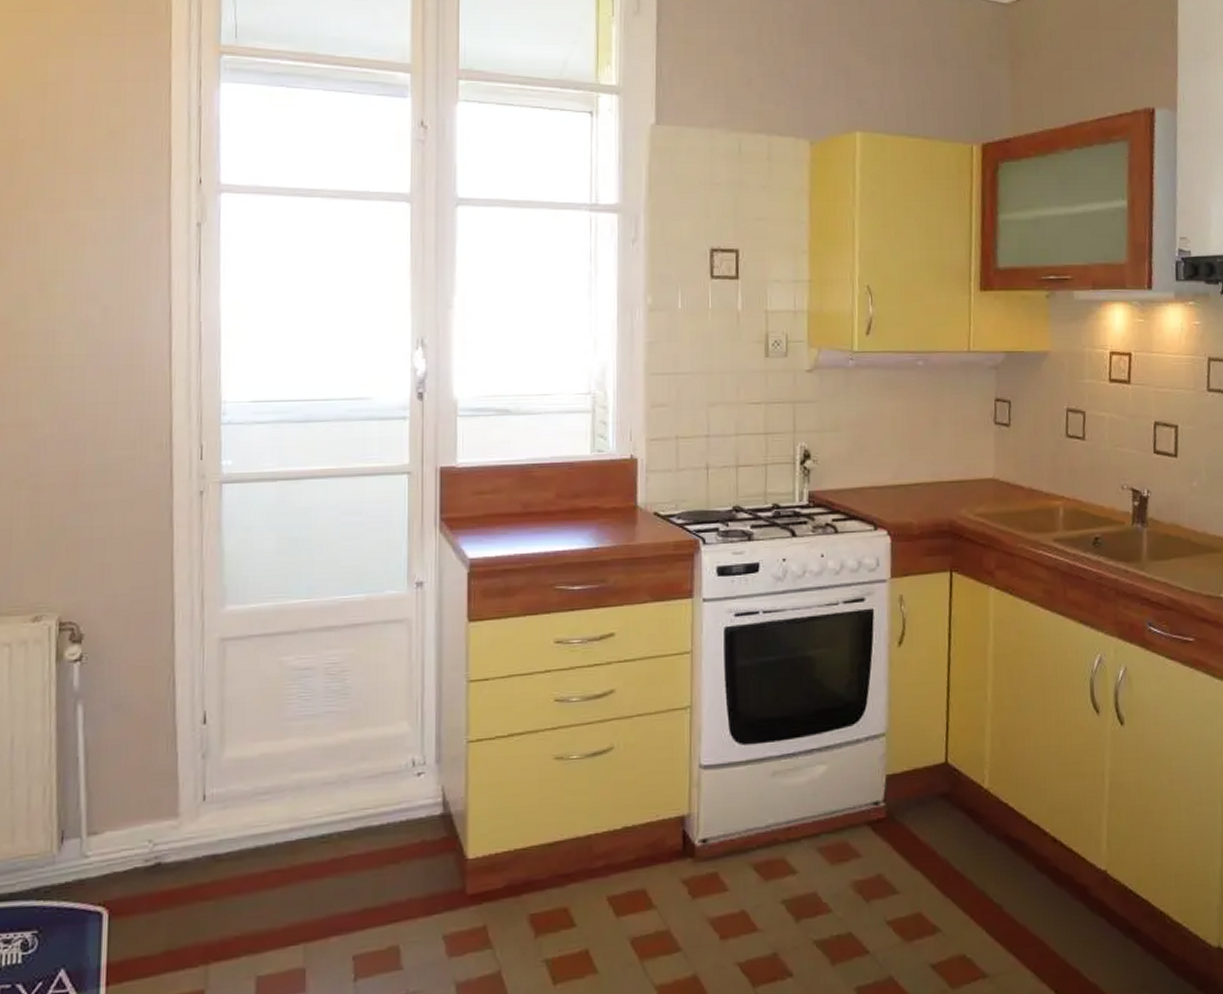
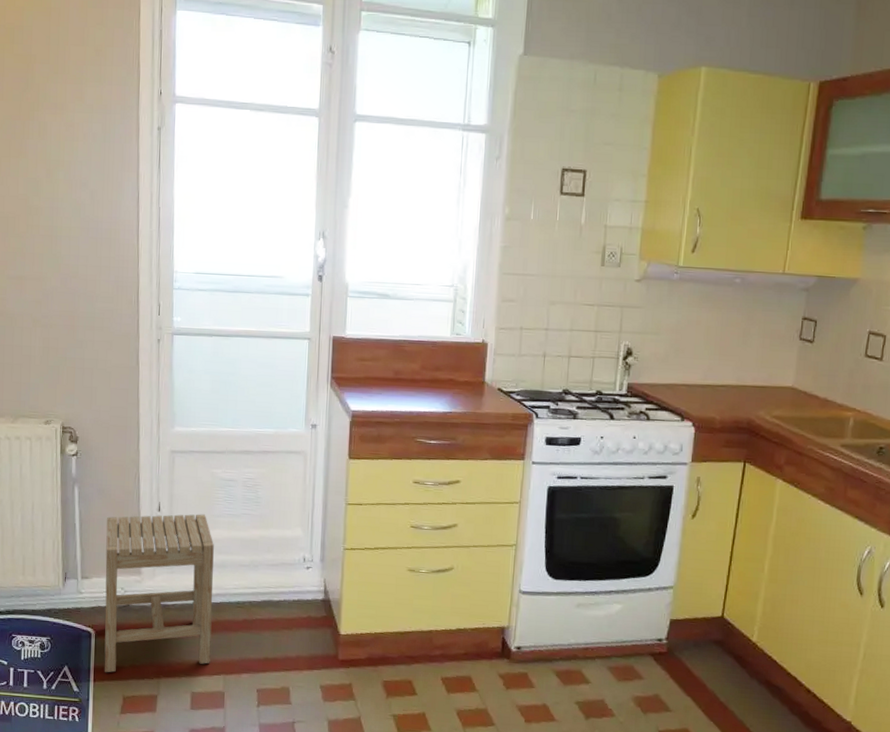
stool: none [122,719,286,970] -> present [104,514,214,673]

